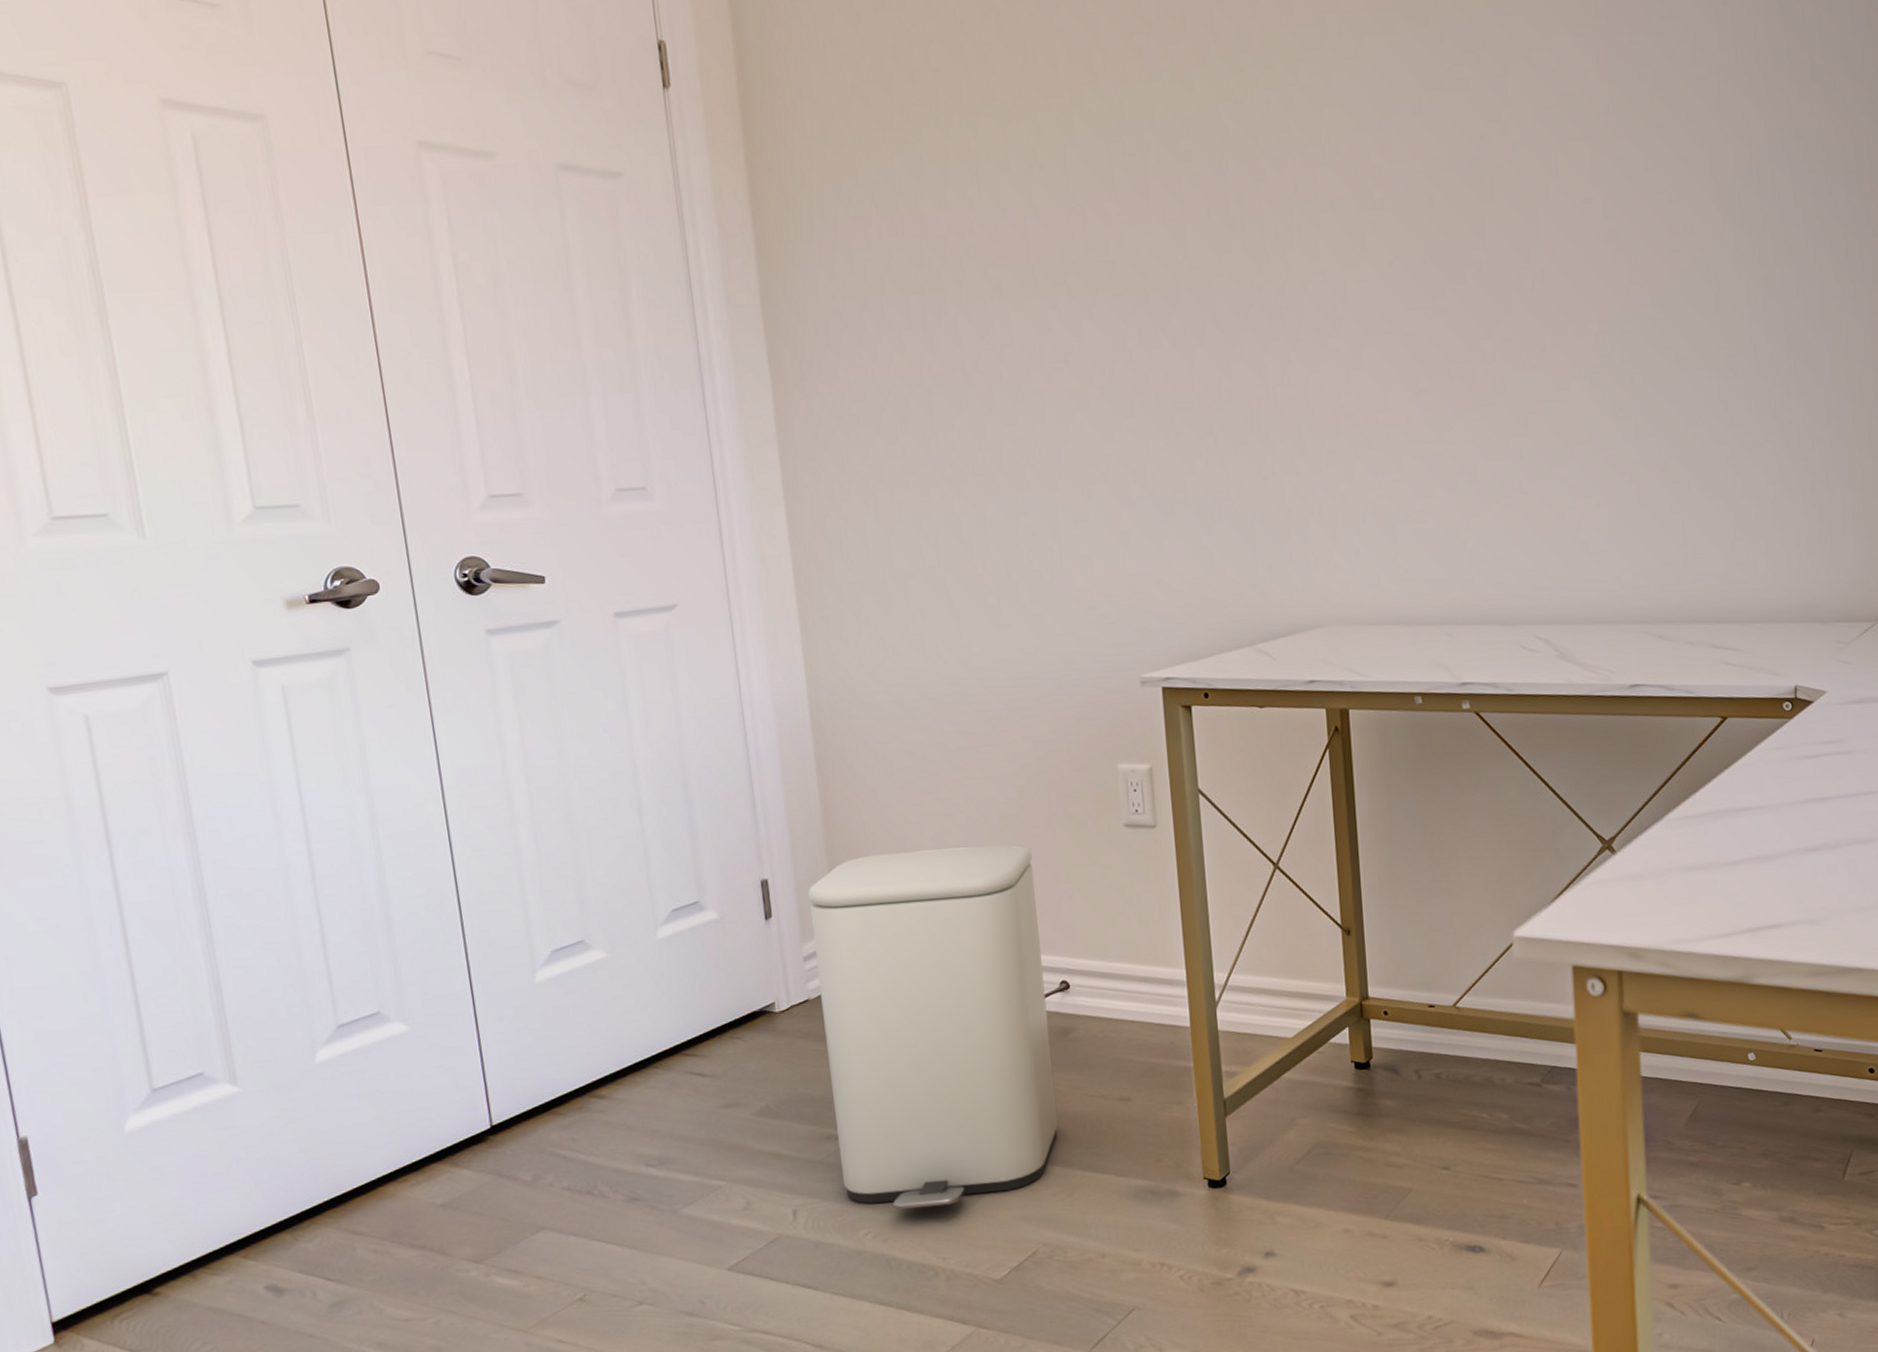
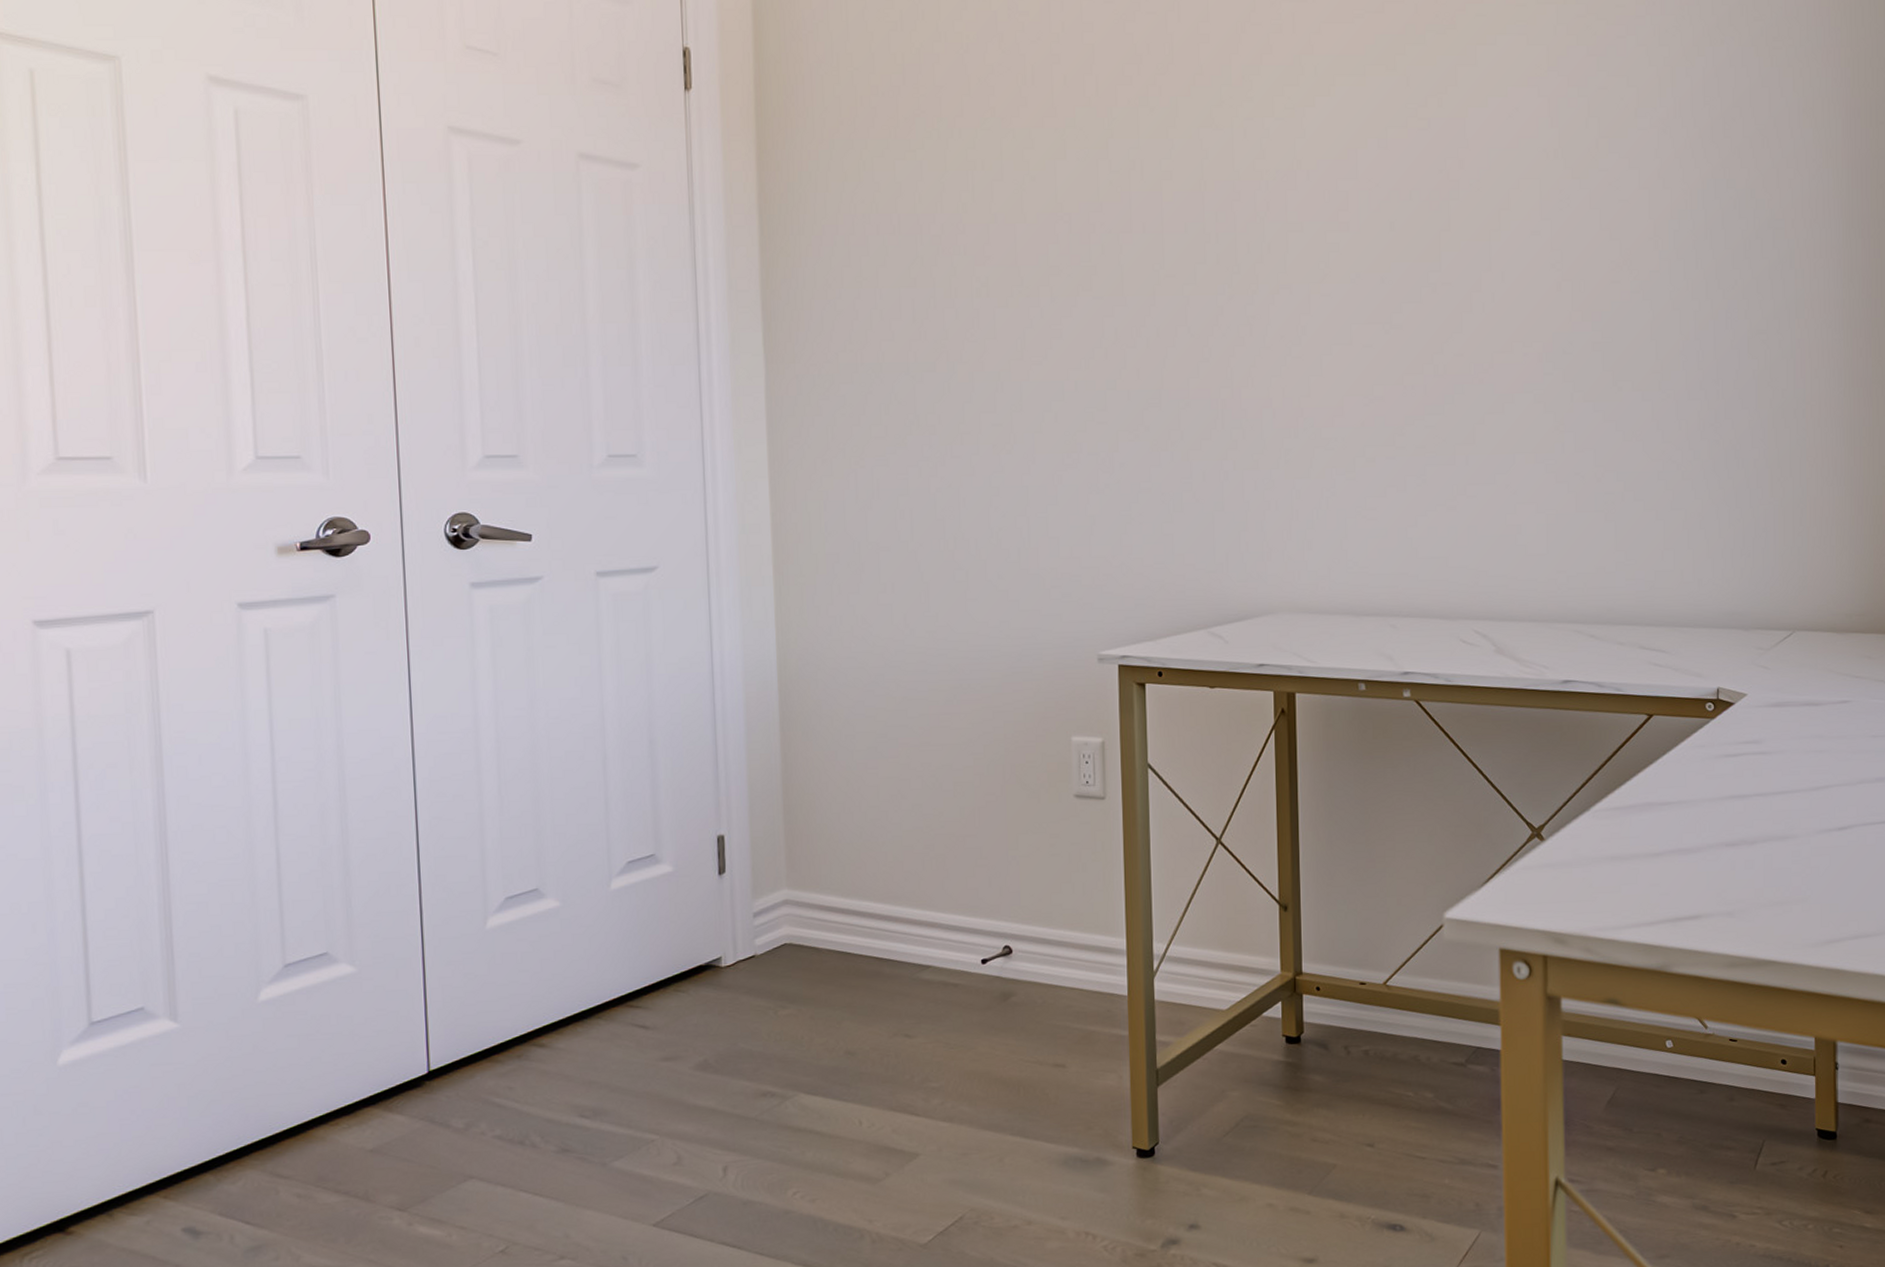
pedal bin: present [808,844,1059,1210] -> none [762,810,993,1170]

